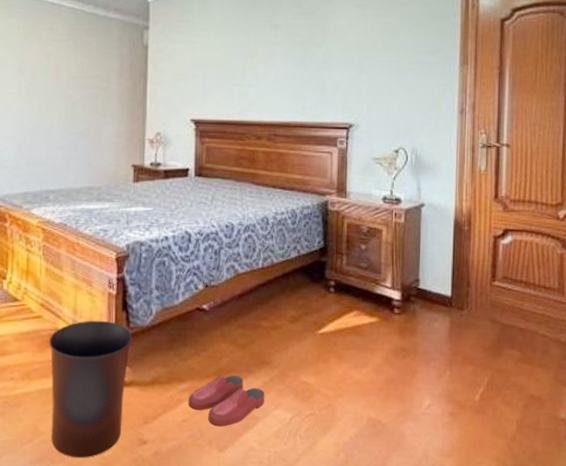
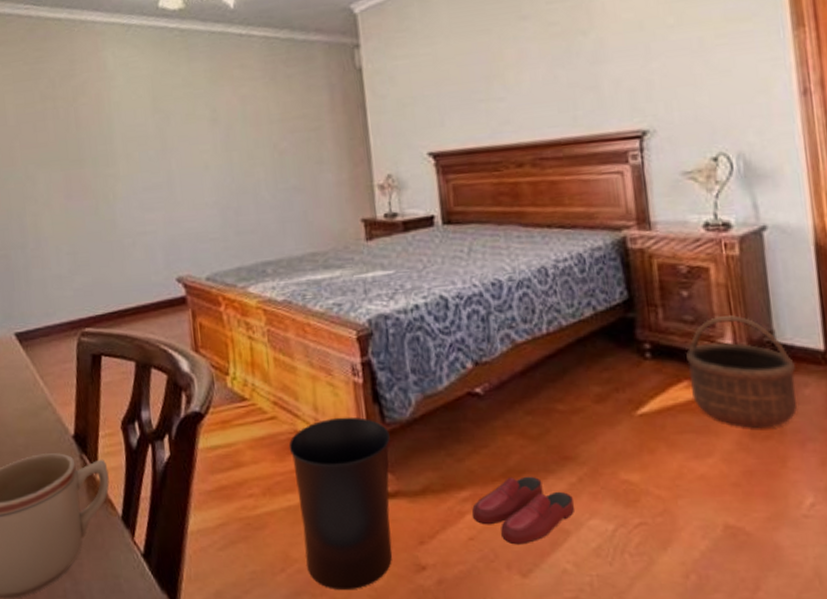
basket: none [358,265,430,350] -> present [686,315,797,429]

